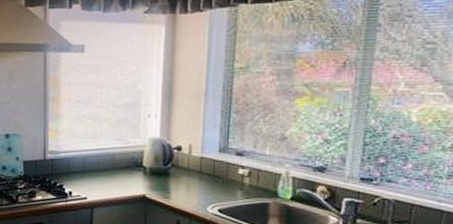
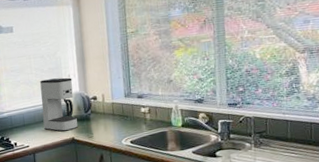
coffee maker: none [108,117,153,186] -> present [40,77,78,132]

